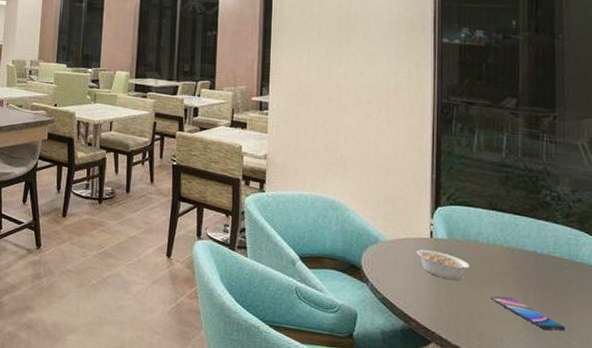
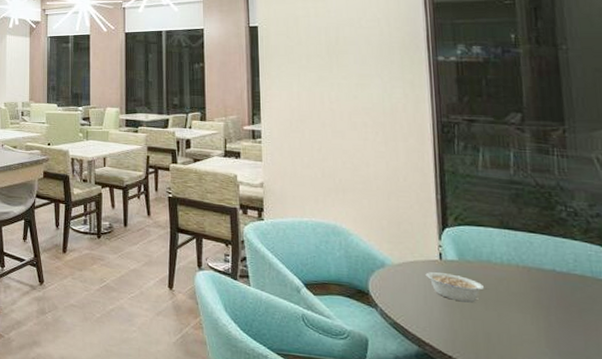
smartphone: present [491,296,565,331] -> none [509,317,593,352]

